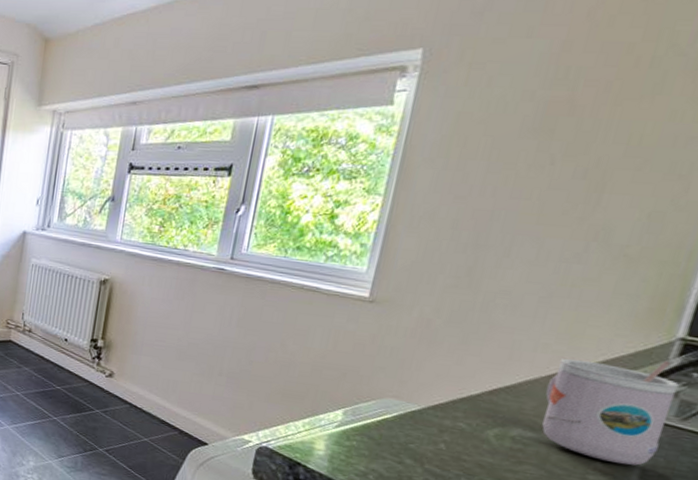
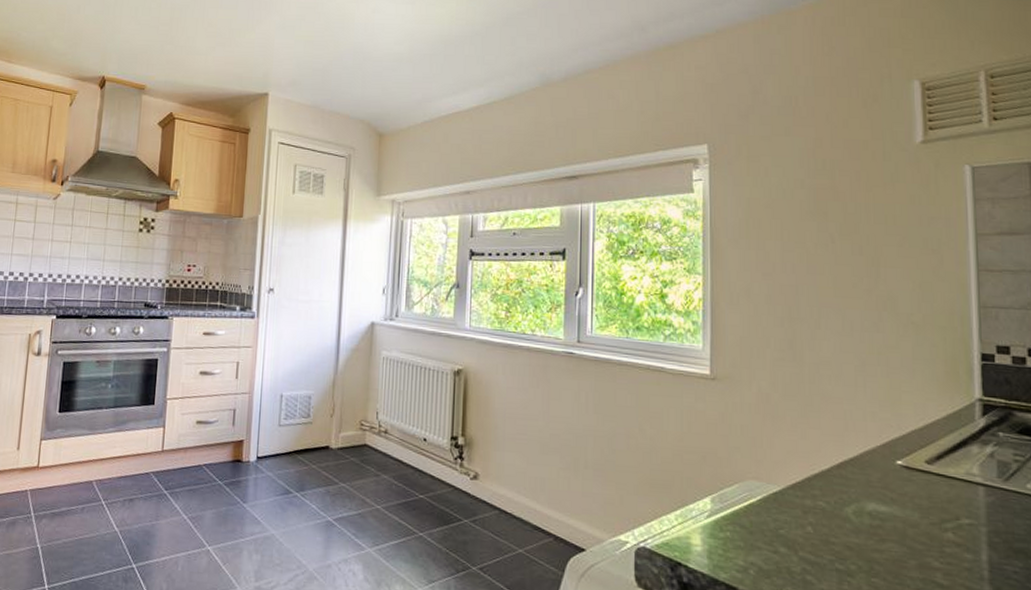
mug: present [542,358,679,466] -> none [884,422,994,534]

